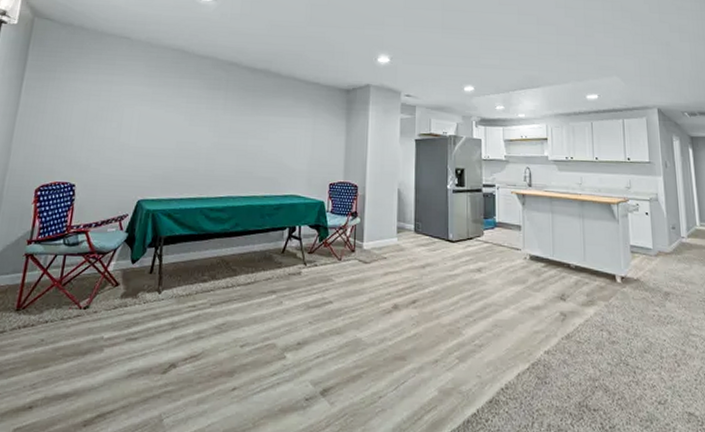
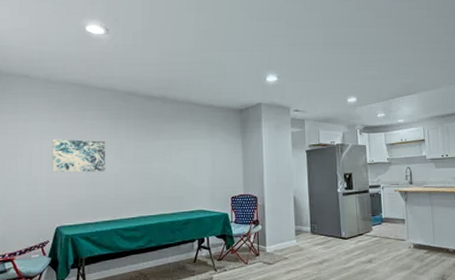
wall art: none [141,105,200,144] -> present [52,139,105,173]

